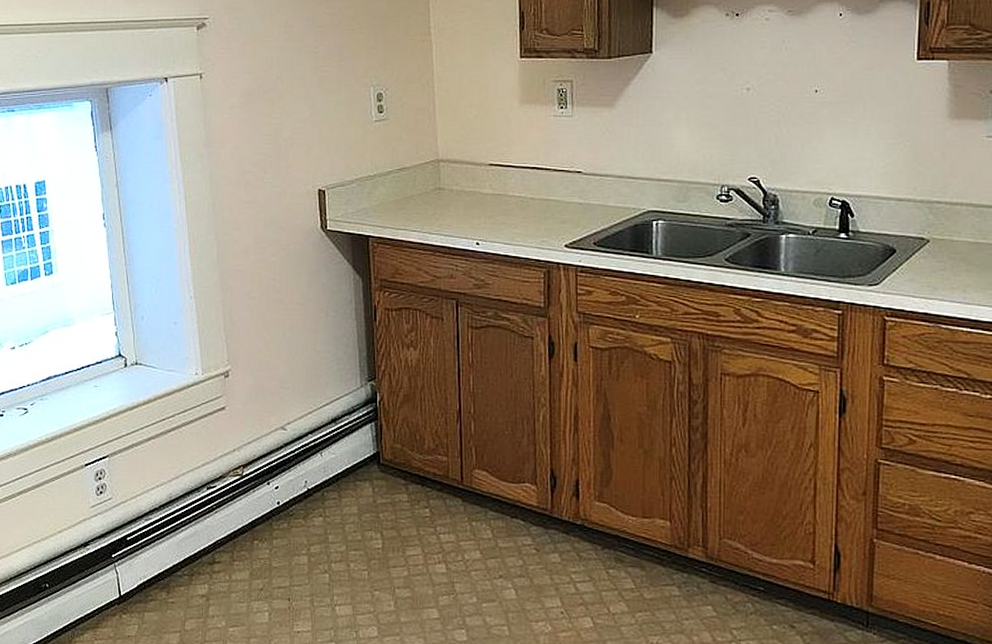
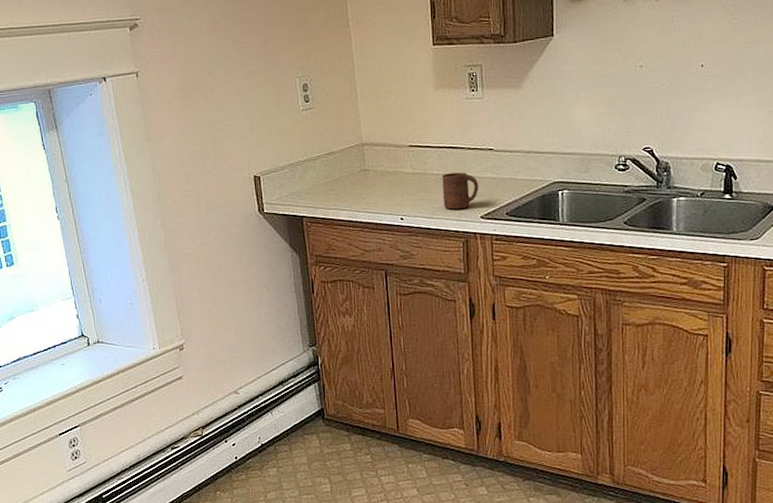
cup: none [524,195,565,236] -> present [442,172,479,210]

